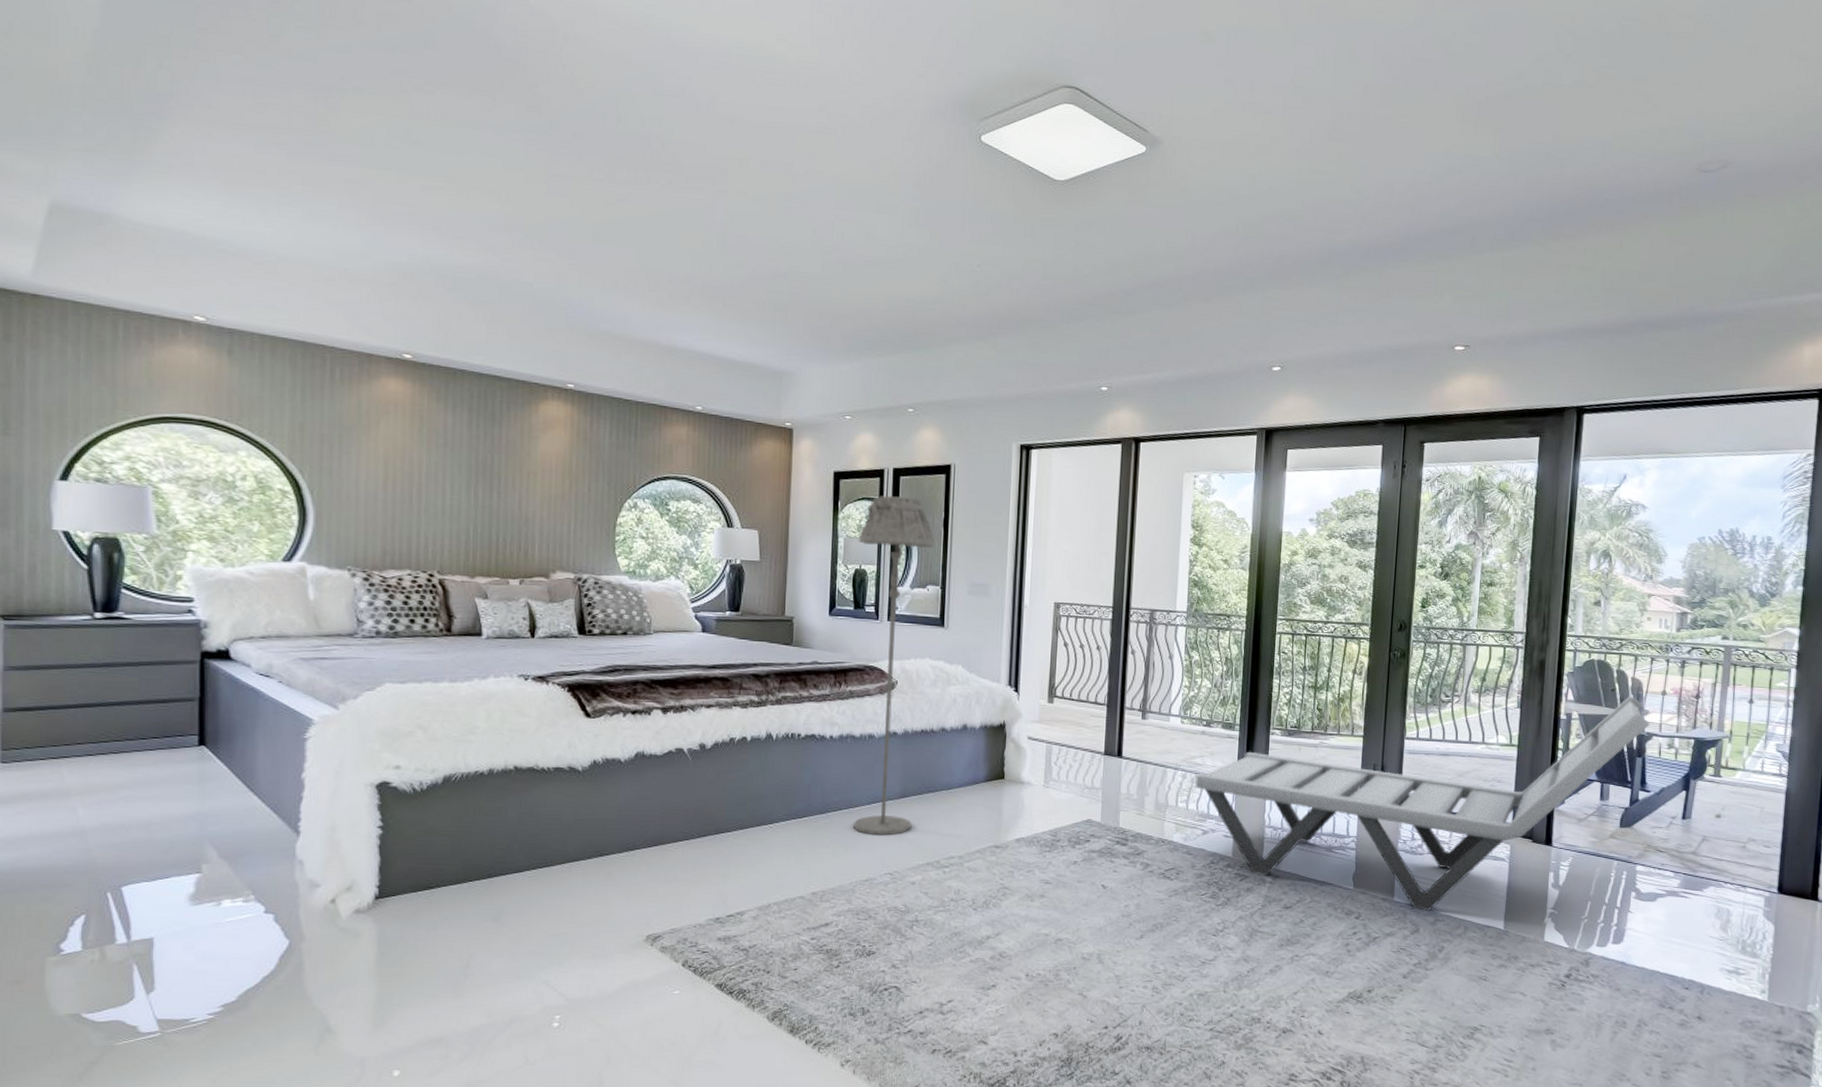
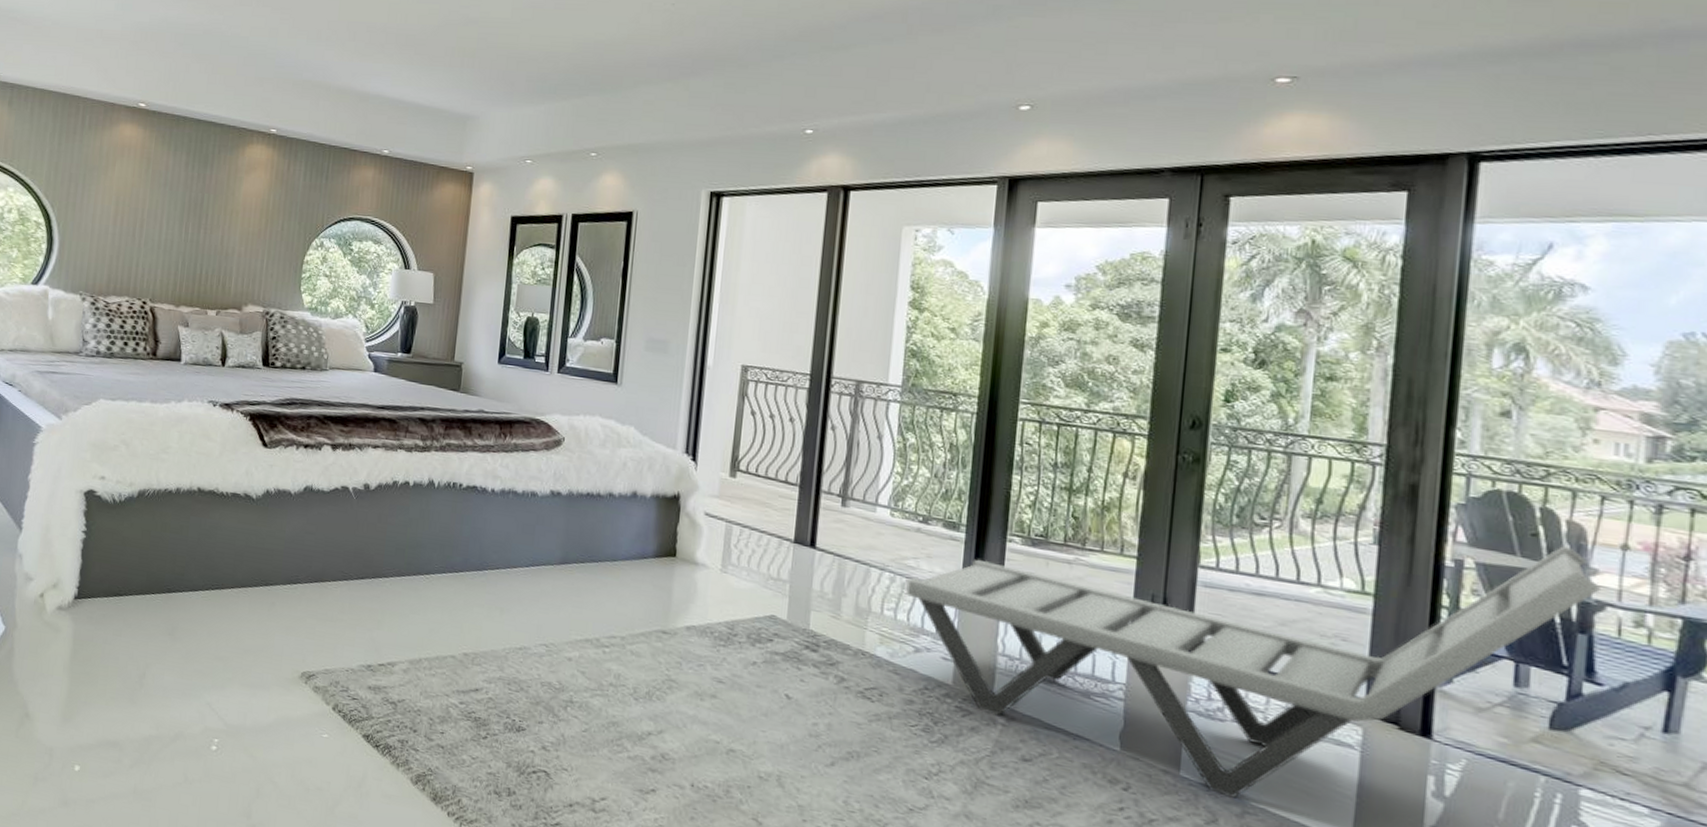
floor lamp: present [854,496,935,836] -> none [510,242,612,604]

